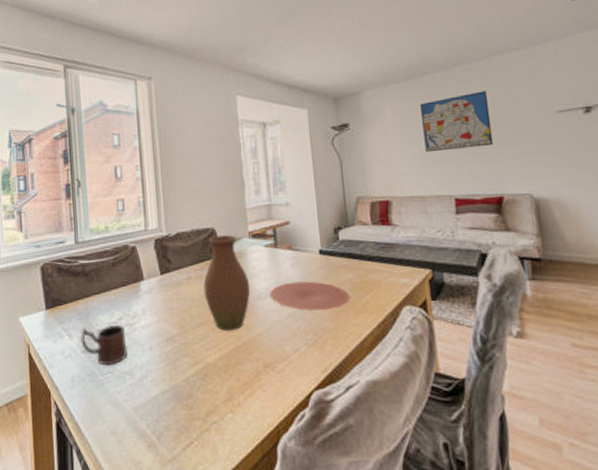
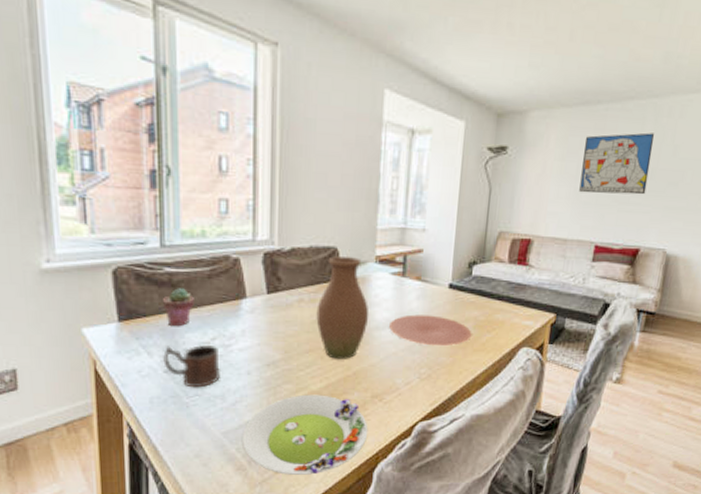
potted succulent: none [79,276,103,311] -> present [163,288,194,327]
salad plate: none [150,366,266,451] -> present [243,394,368,475]

